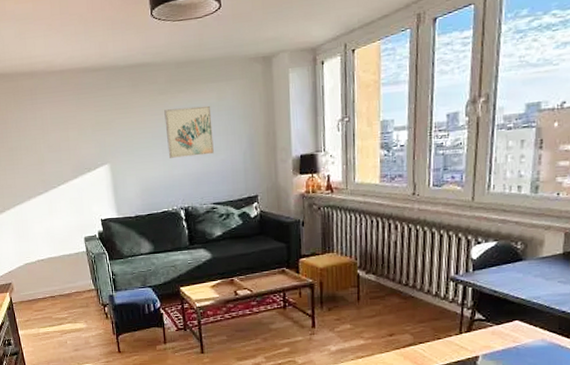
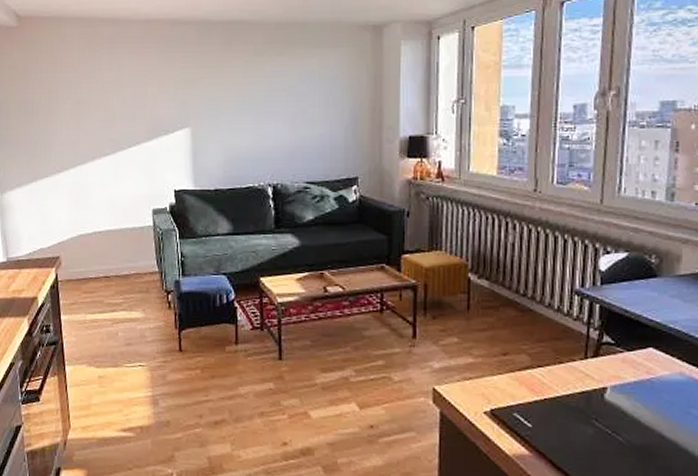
wall art: present [164,105,214,158] -> none [258,72,312,127]

